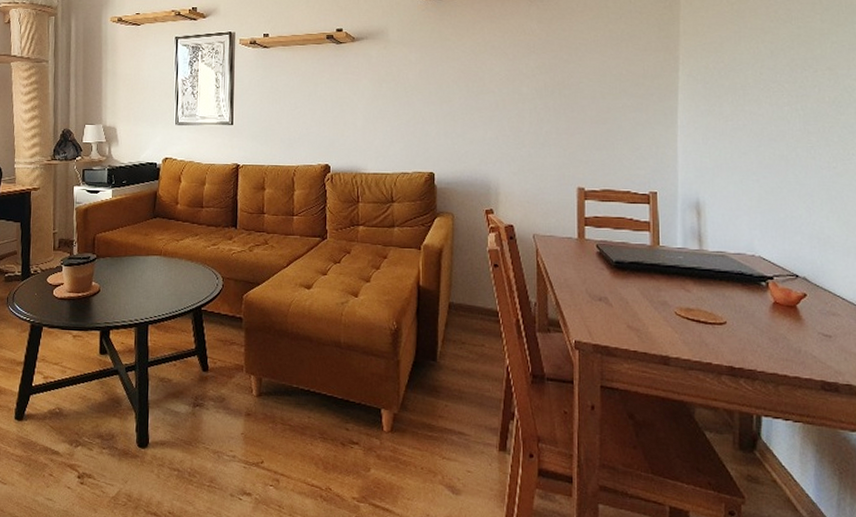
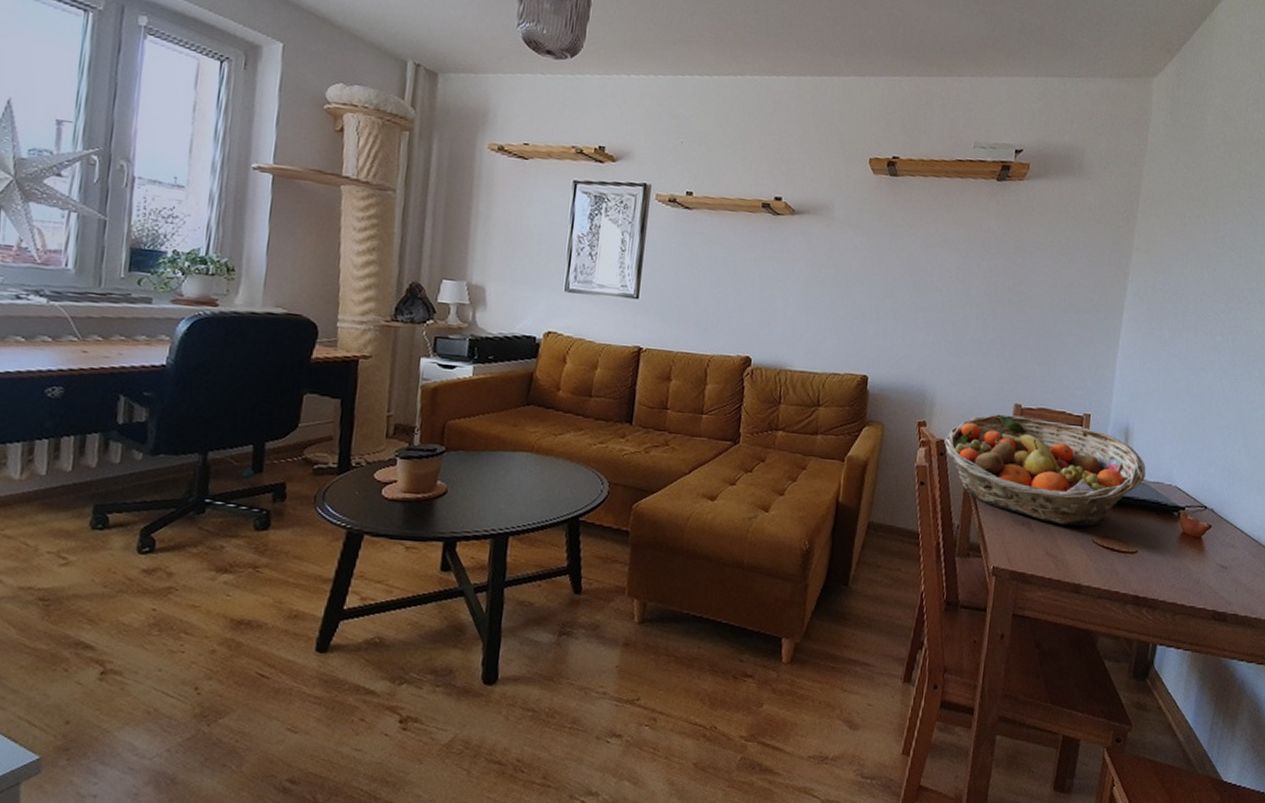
fruit basket: none [512,198,724,299] -> present [944,414,1146,526]

